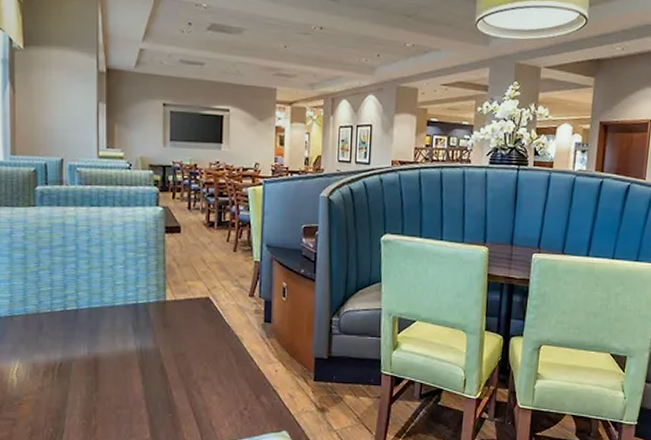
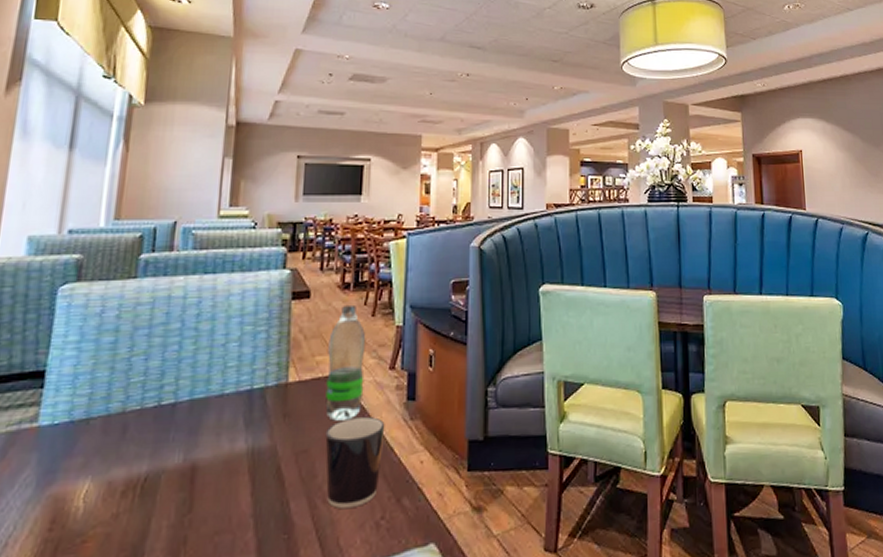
bottle: none [197,240,229,334] -> present [325,304,366,421]
mug: none [198,331,246,400] -> present [325,416,385,510]

